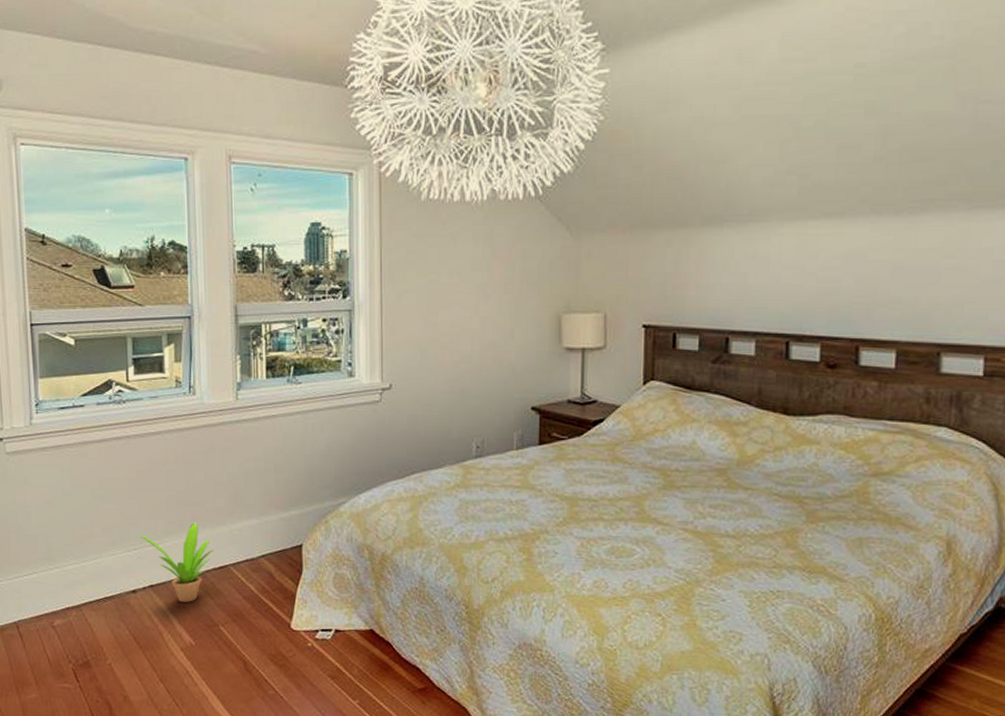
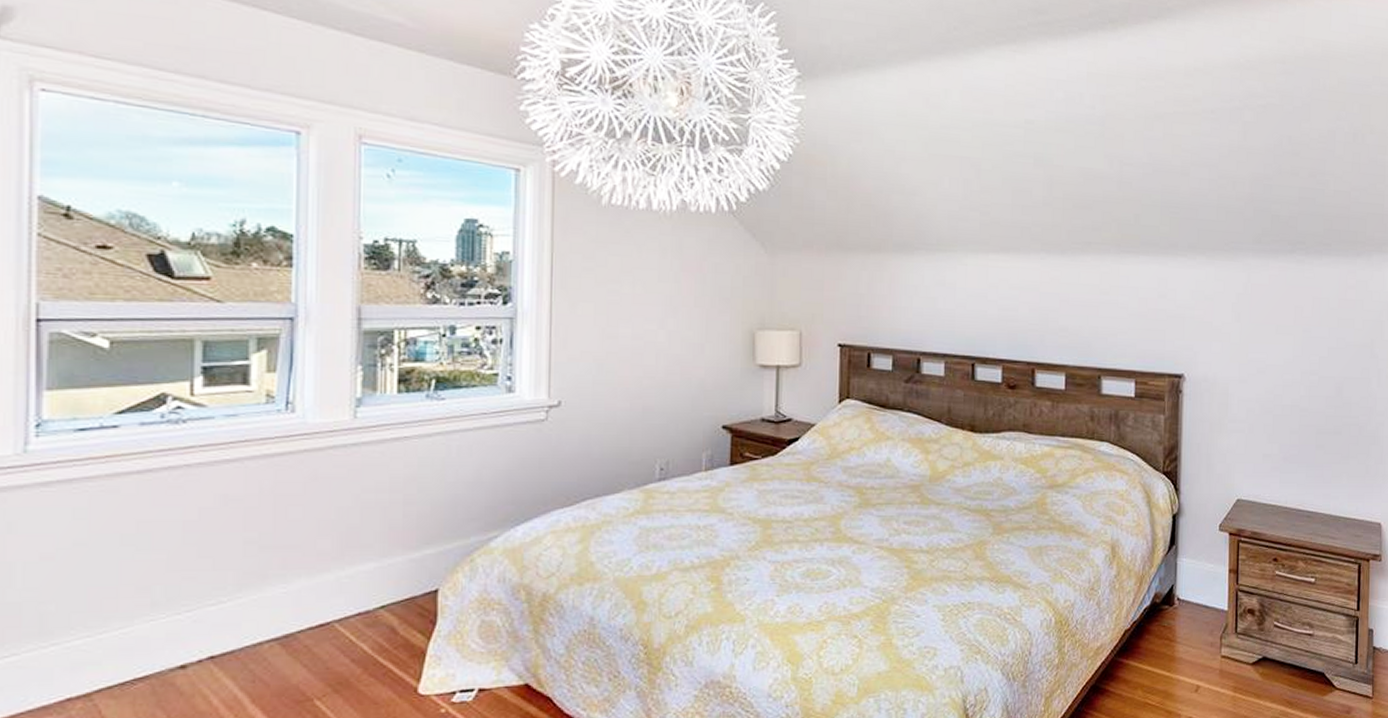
potted plant: present [141,522,214,602] -> none [199,570,312,674]

